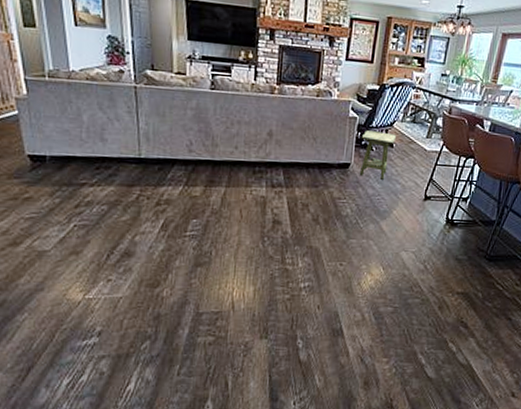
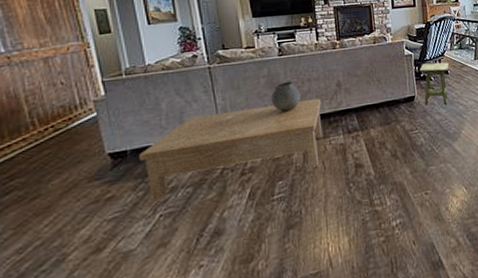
coffee table: none [58,136,249,215] -> present [139,98,323,201]
ceramic pot: none [196,119,228,150] -> present [272,81,301,111]

